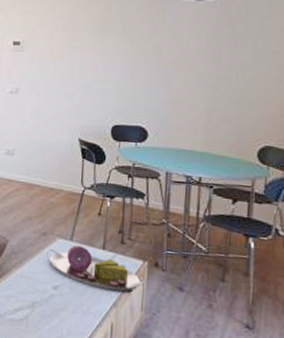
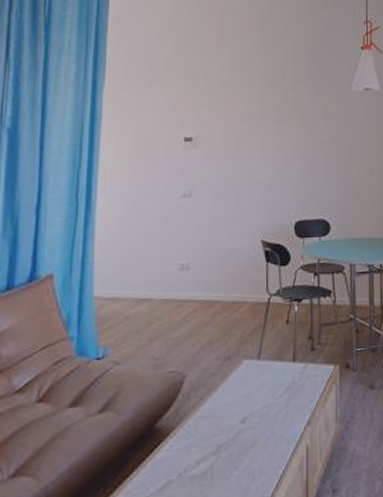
serving tray: present [46,245,146,292] -> none [232,363,338,409]

